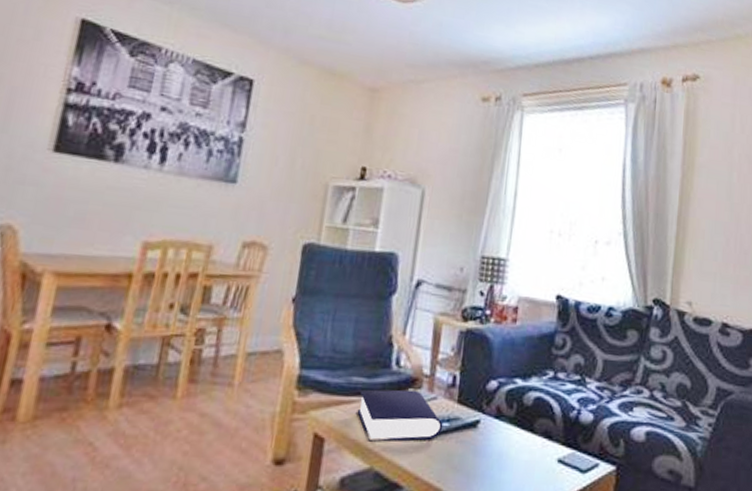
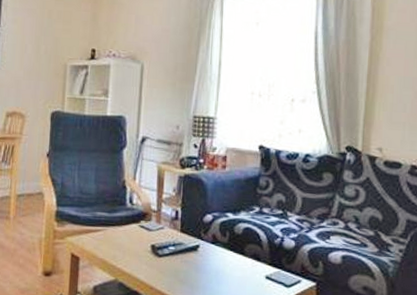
book: present [357,389,443,442] -> none [102,221,170,261]

